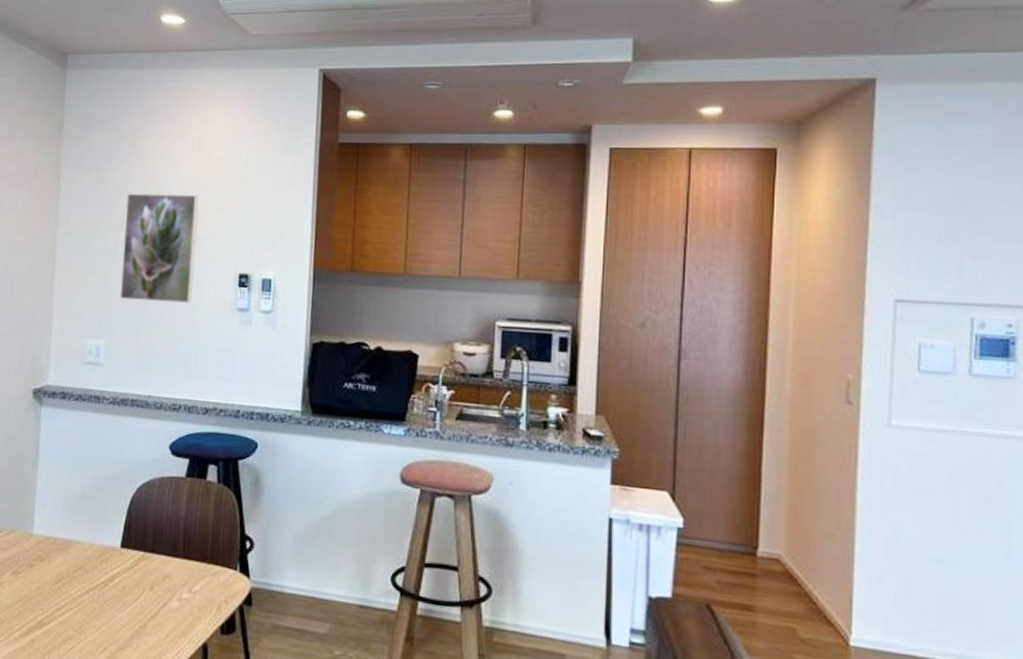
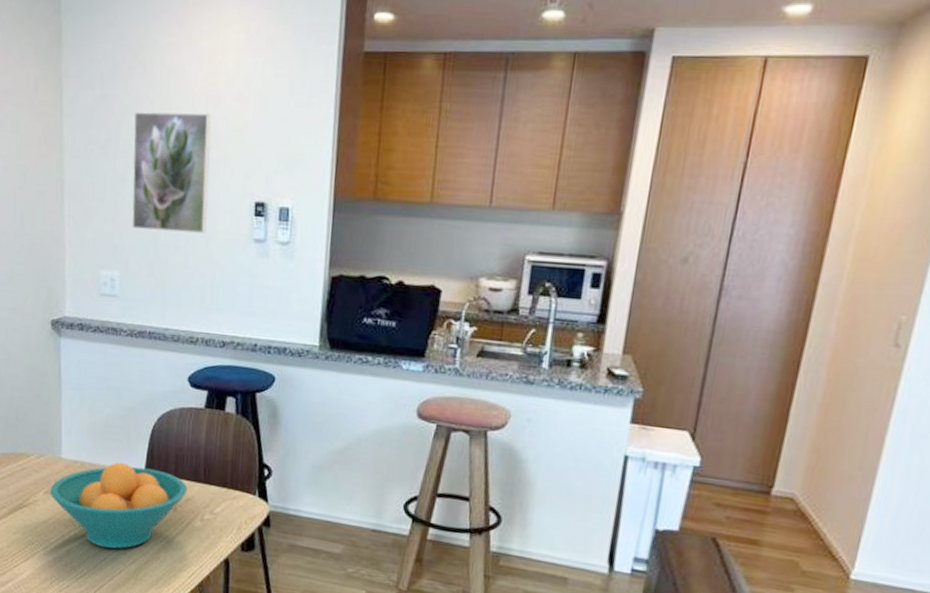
fruit bowl: none [17,537,165,636] -> present [49,462,188,549]

